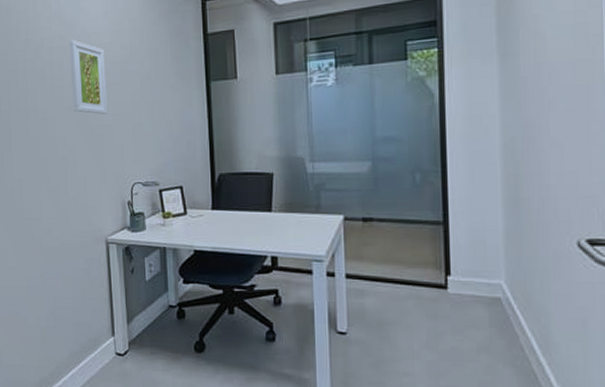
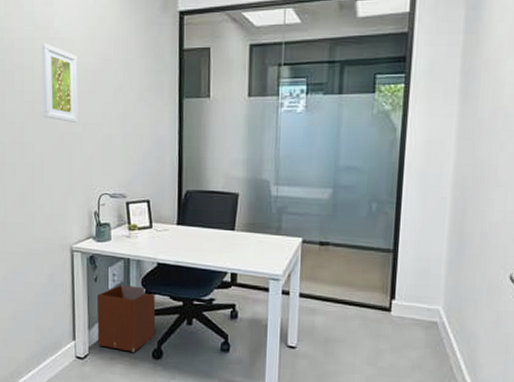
waste basket: none [135,275,196,347] -> present [97,285,156,354]

